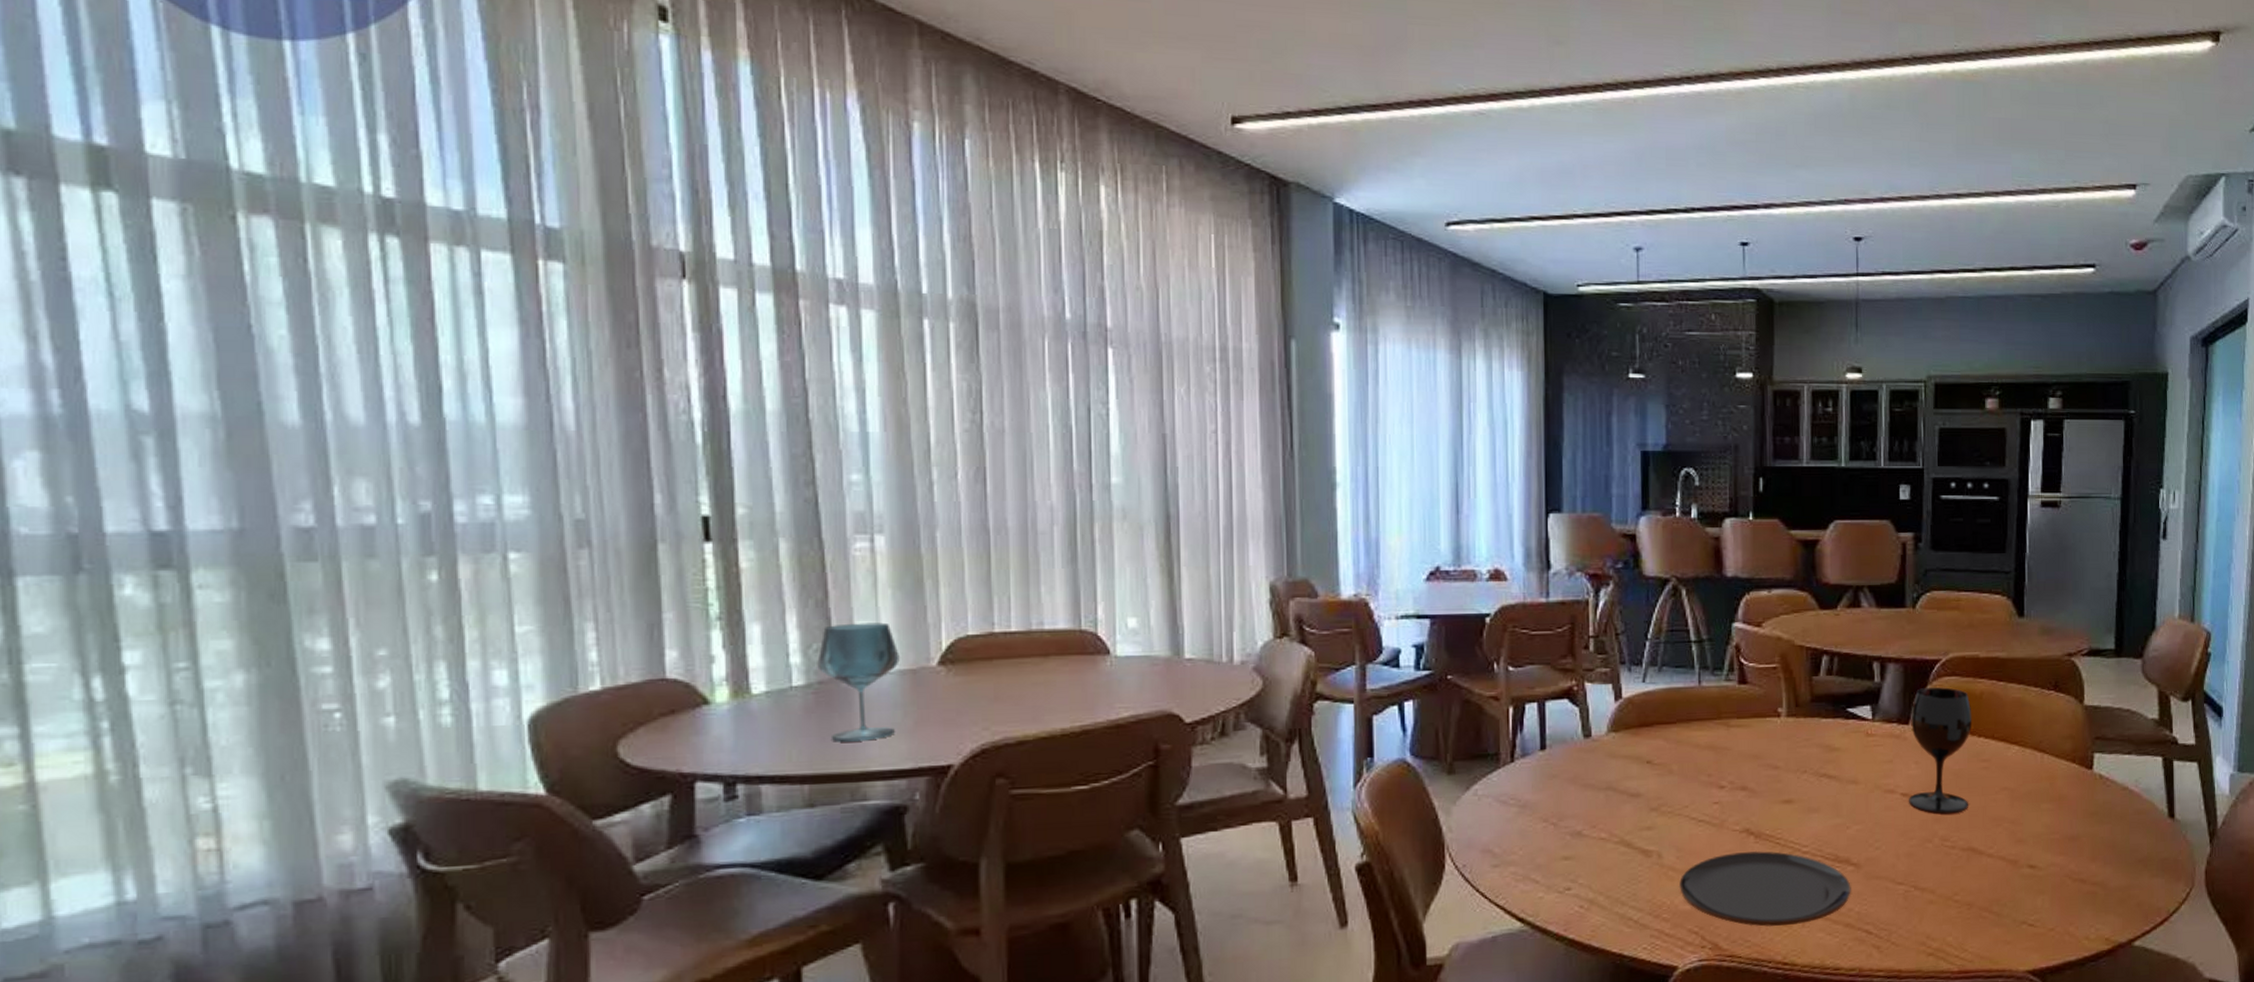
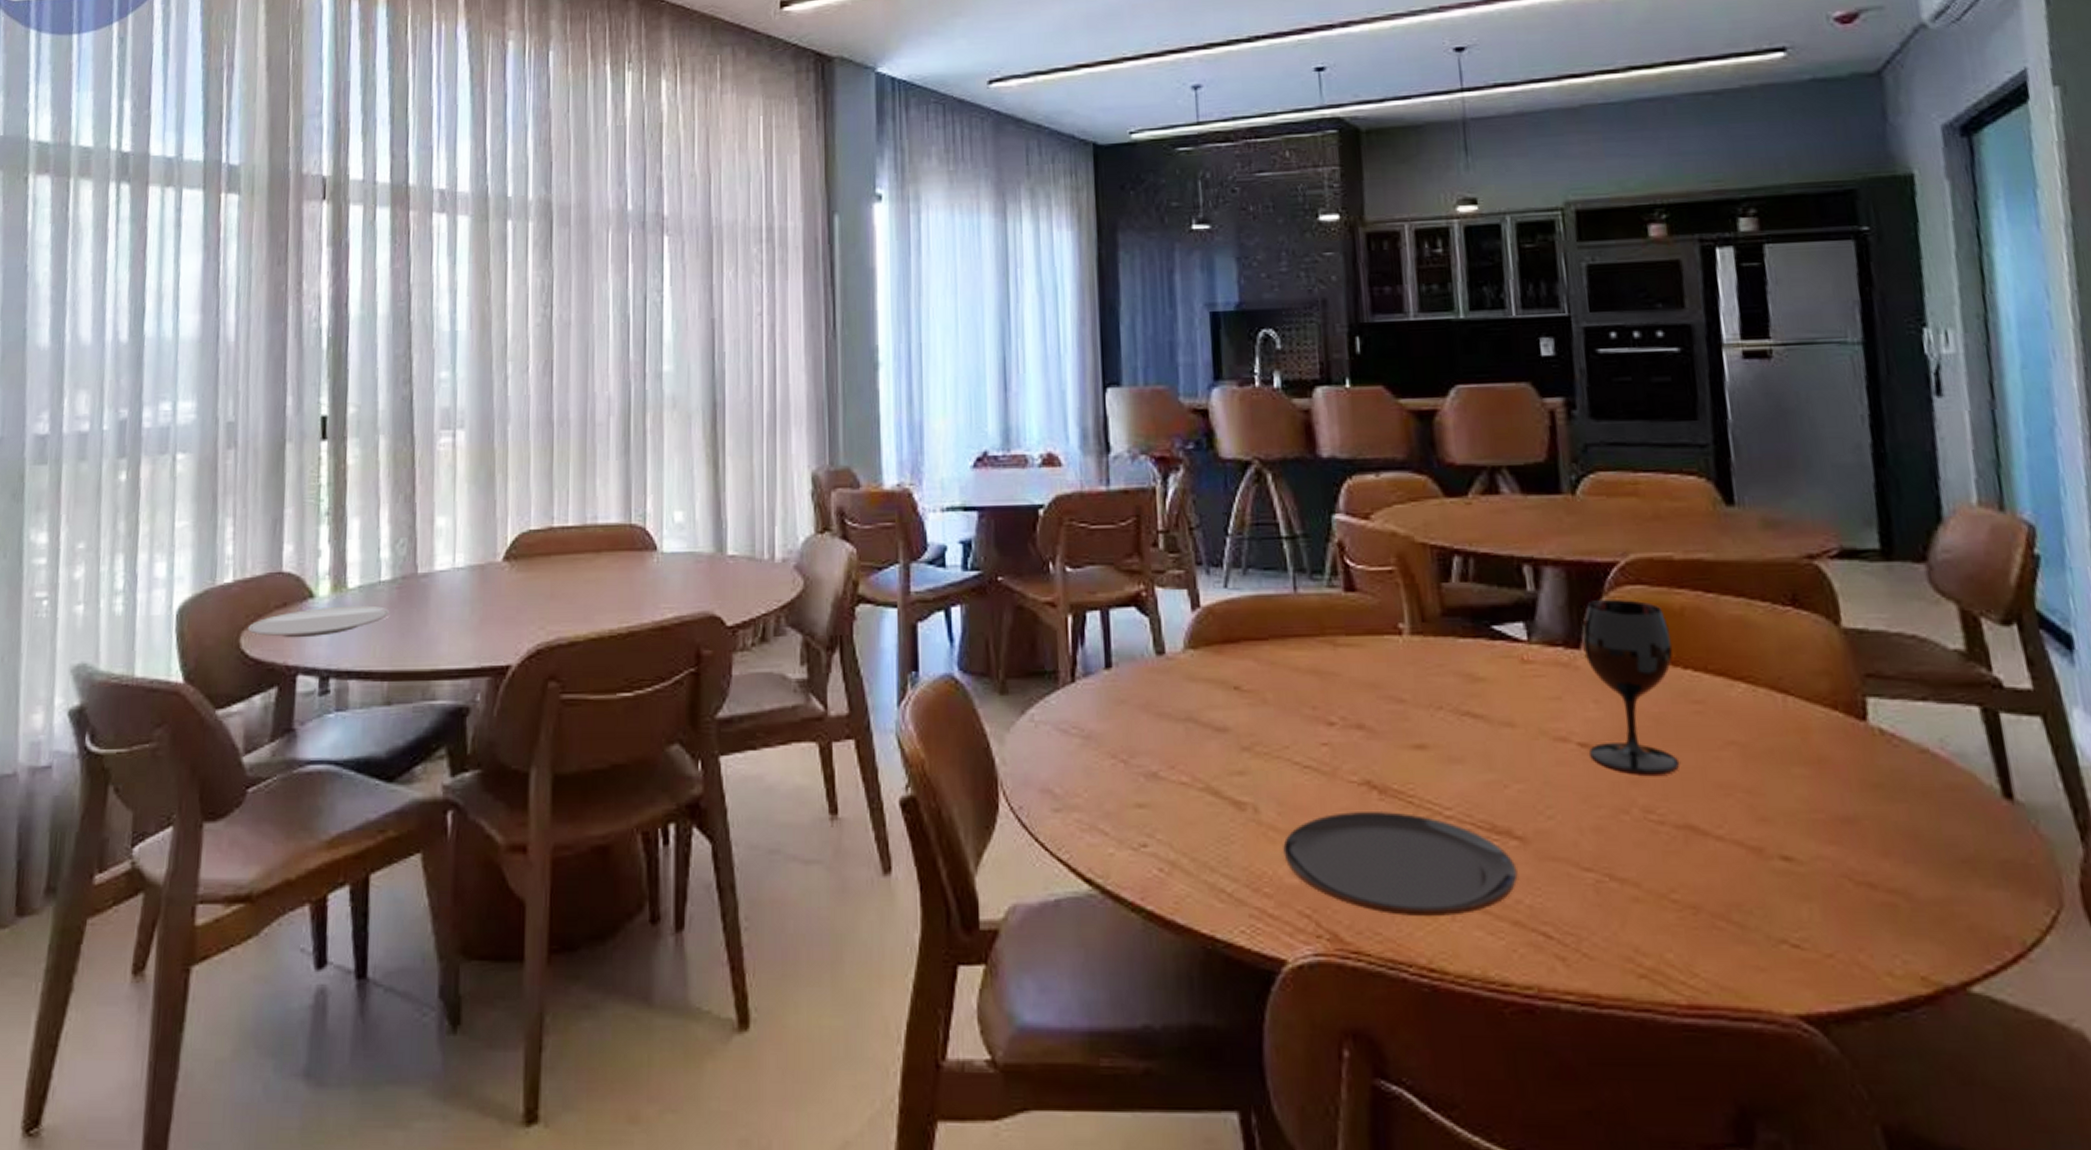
plate: none [626,711,807,745] -> present [247,605,390,638]
wine glass: present [817,622,900,742] -> none [402,517,471,639]

